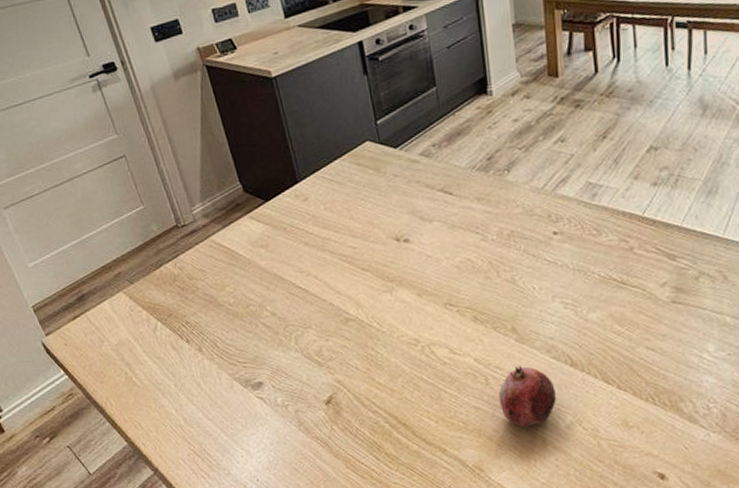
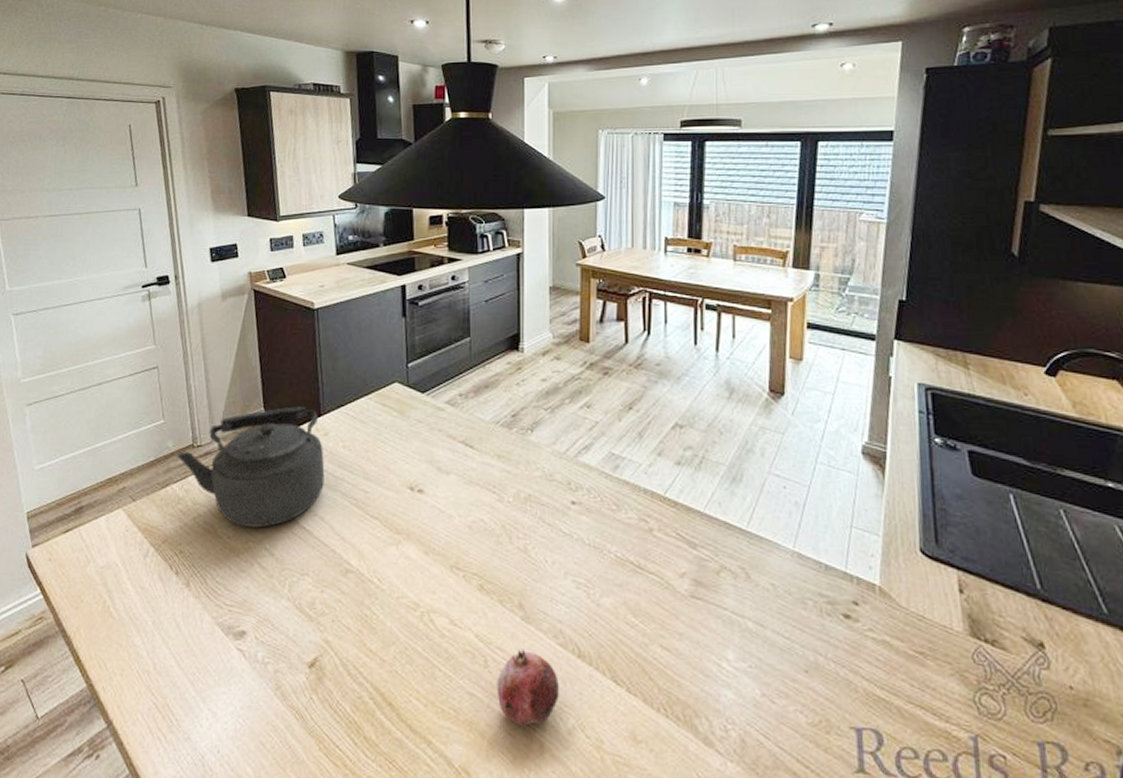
kettle: none [162,176,313,294] -> present [175,406,325,528]

